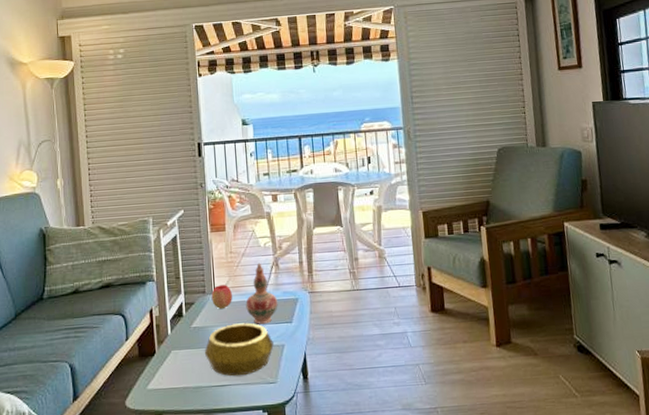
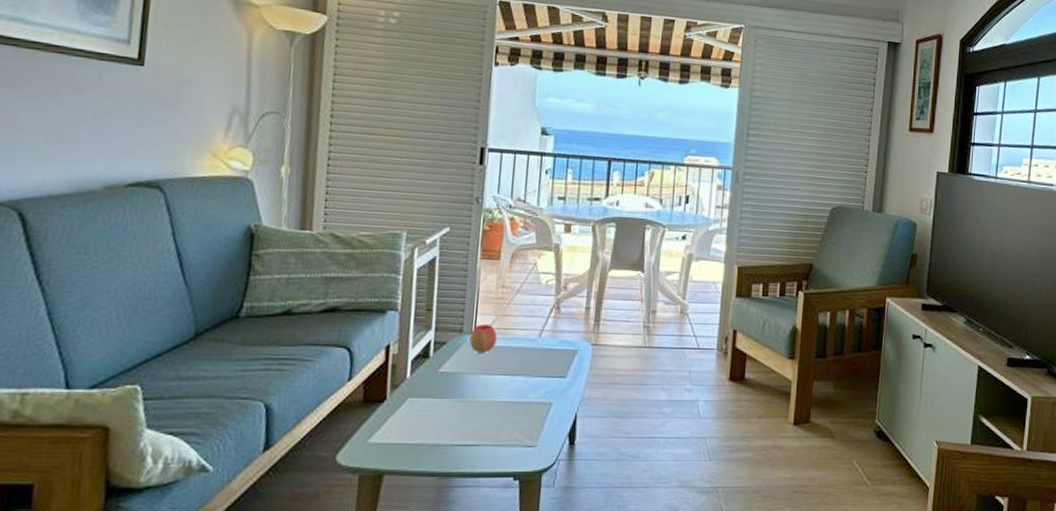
decorative bowl: present [204,322,274,377] -> none [450,372,540,435]
decorative vase: present [246,263,278,324] -> none [511,303,553,376]

